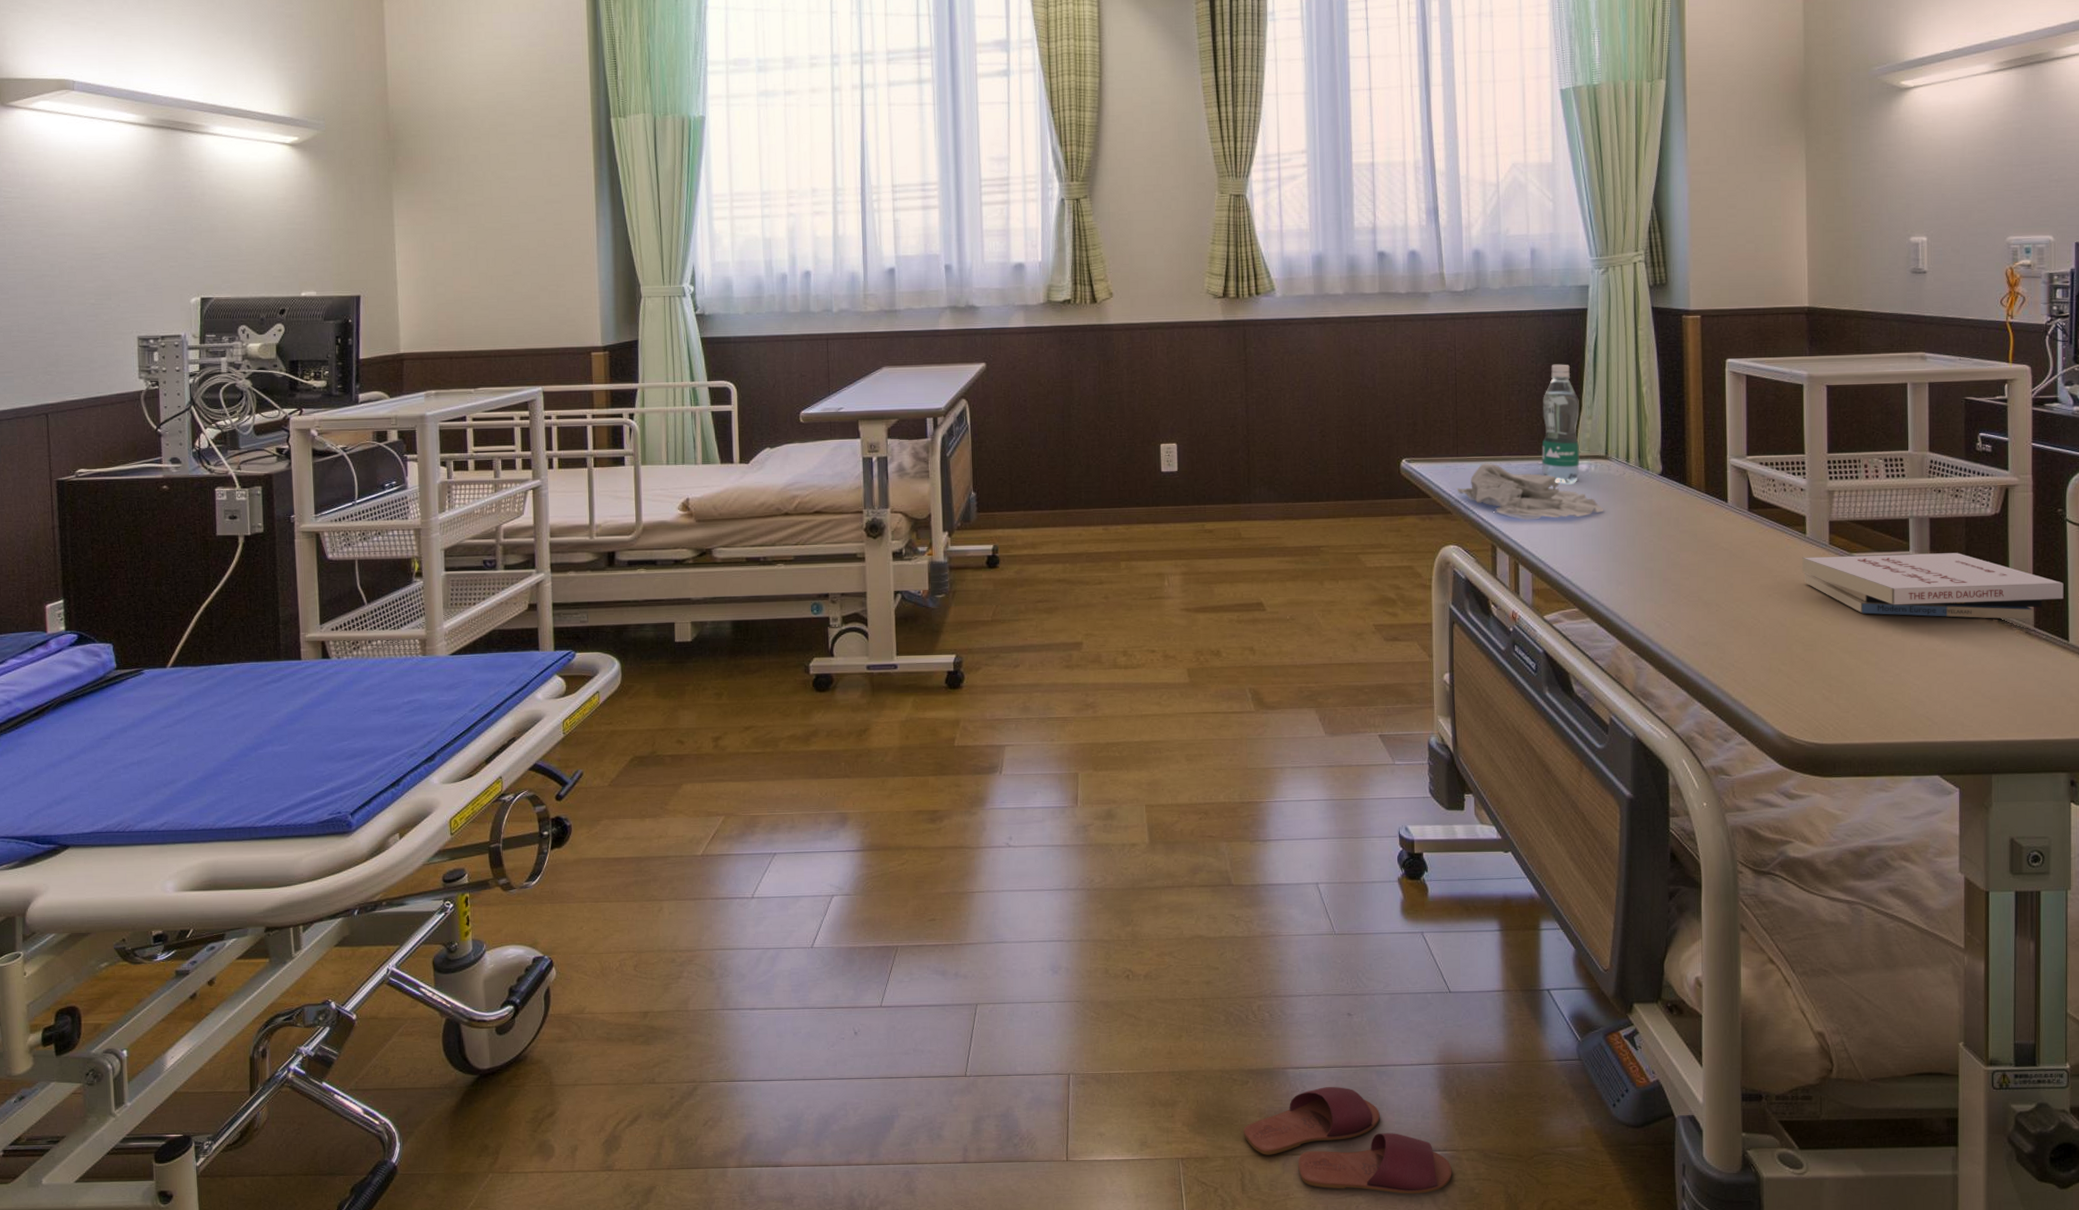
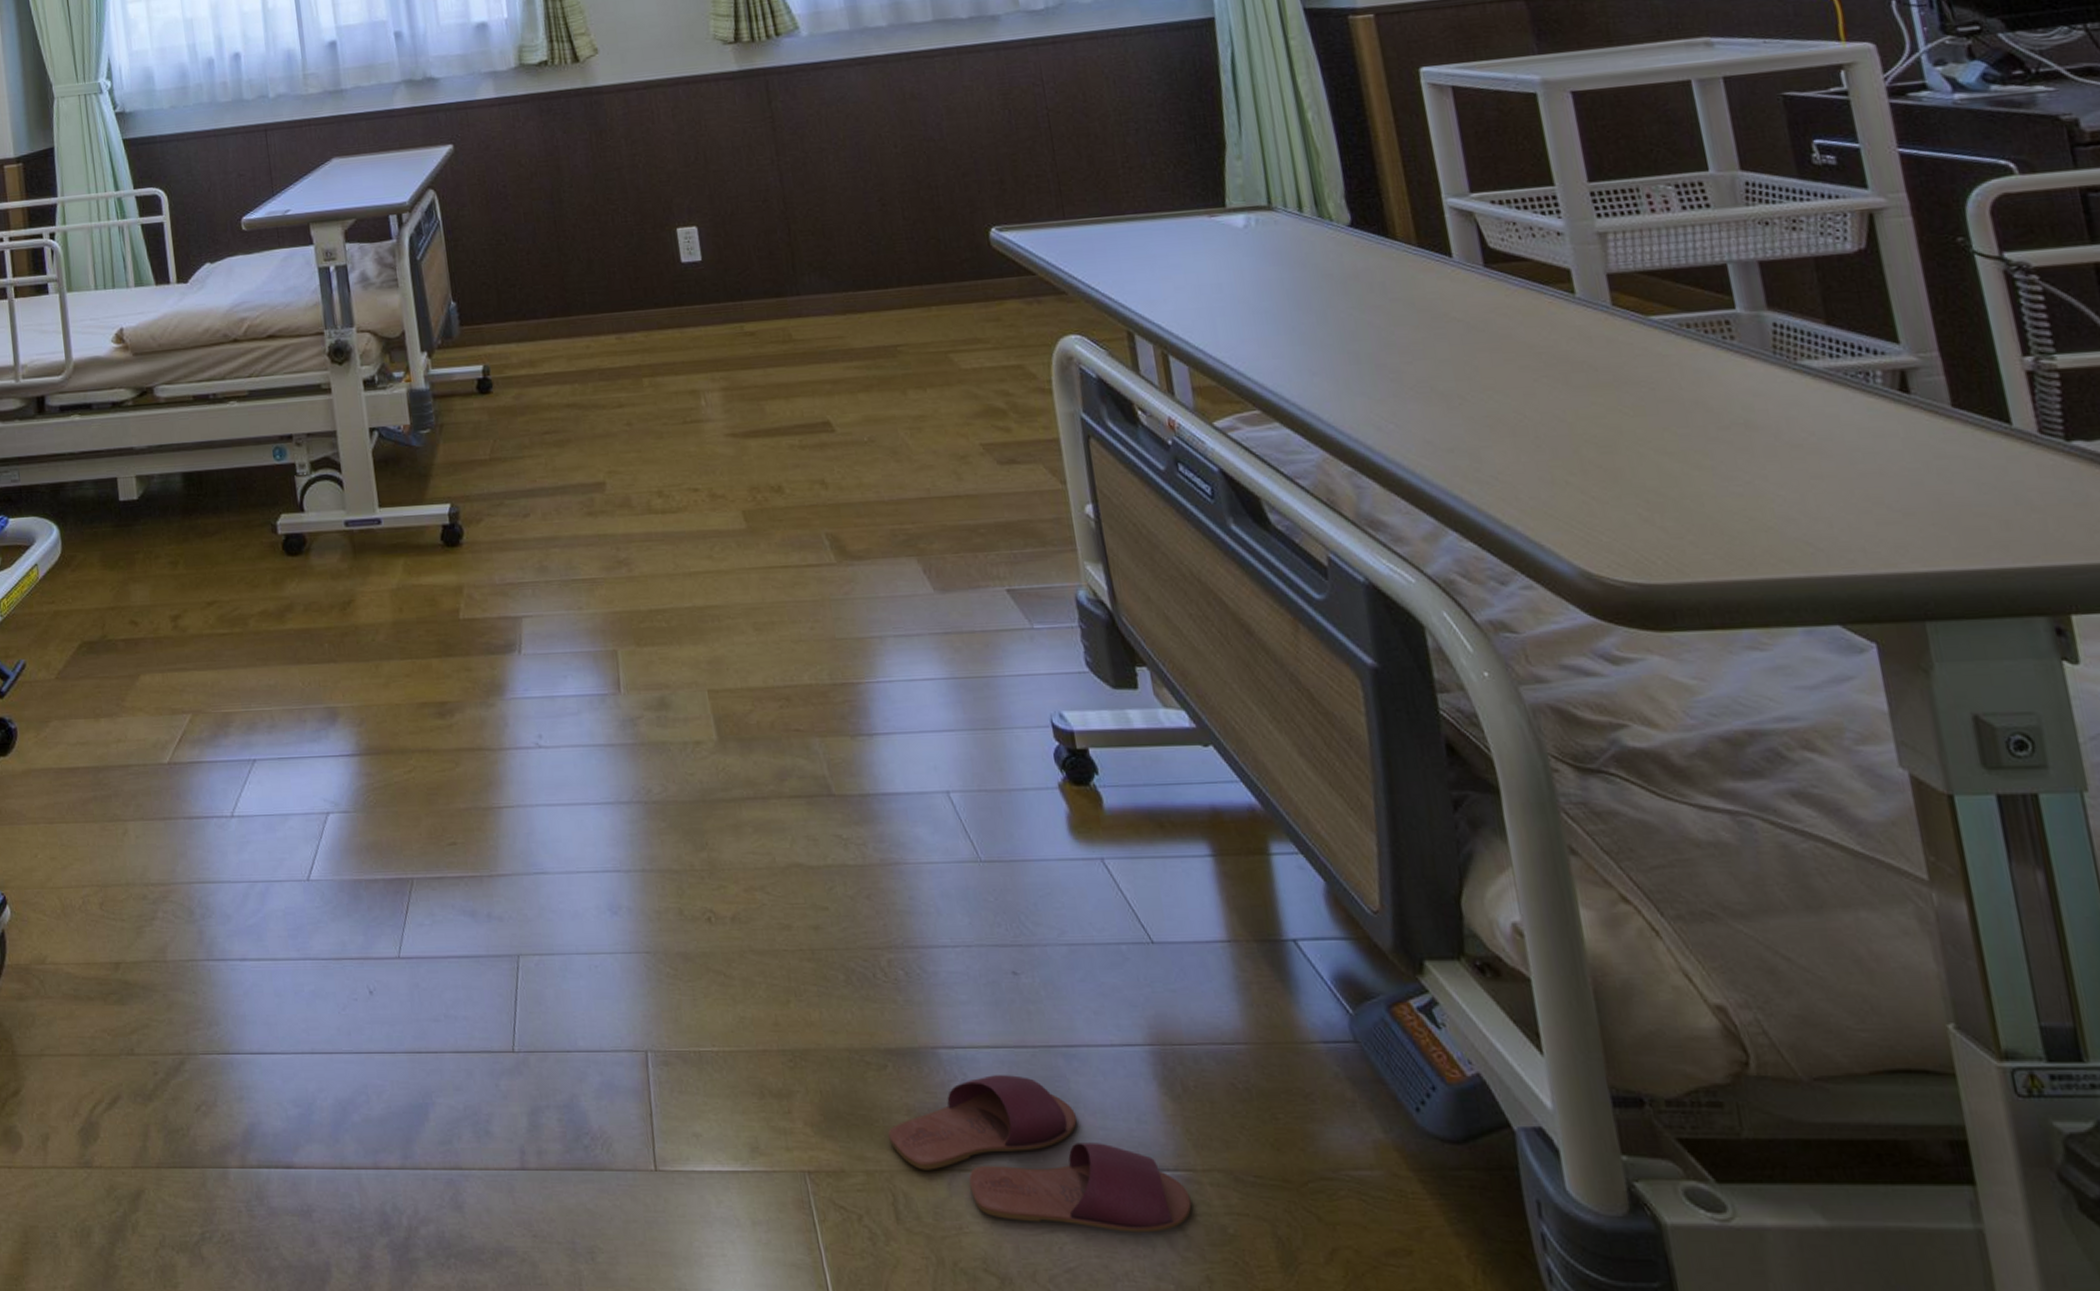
tissue: present [1457,463,1604,520] -> none [1069,225,1277,297]
bottle: present [1541,364,1579,485] -> none [1169,91,1235,248]
books: present [1801,553,2064,620] -> none [1575,307,1991,400]

